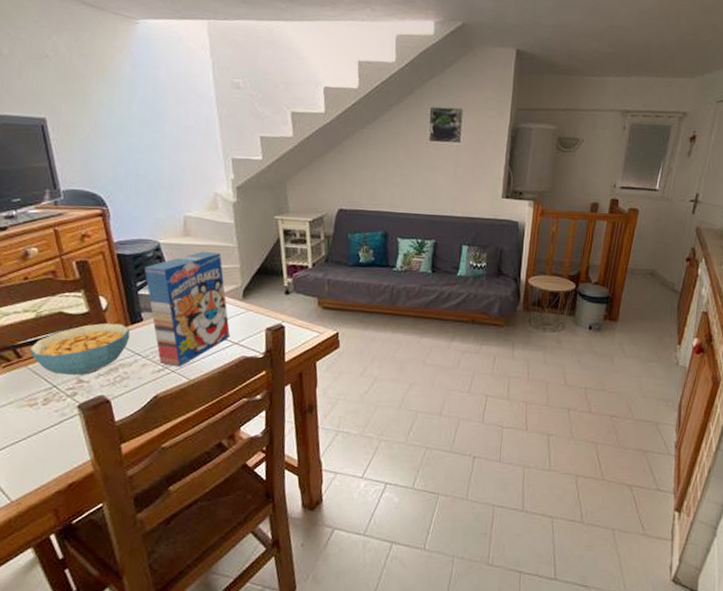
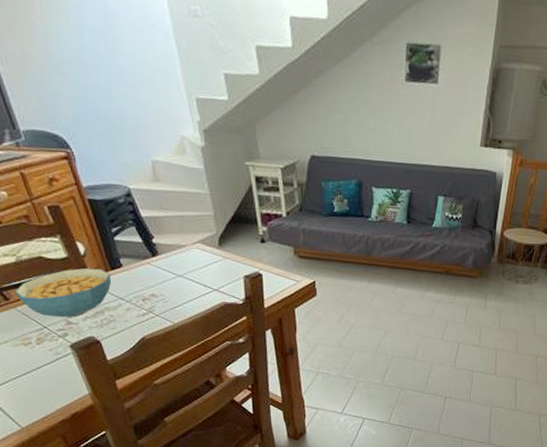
cereal box: present [144,251,230,367] -> none [117,197,209,311]

